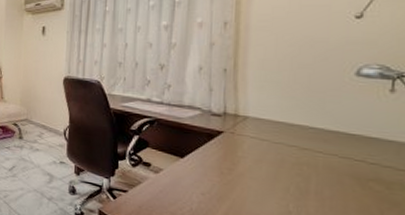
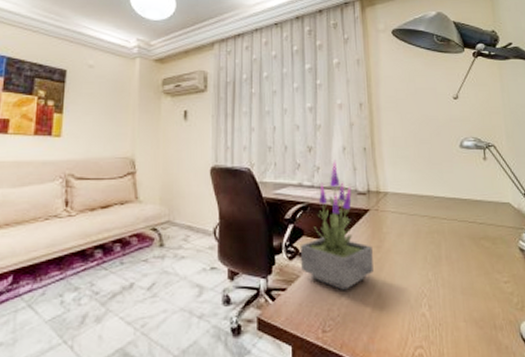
potted plant: none [144,78,223,204] -> present [301,159,373,291]

